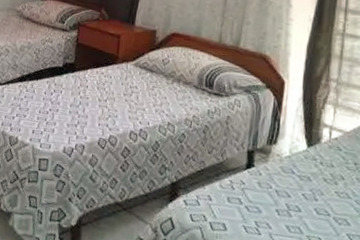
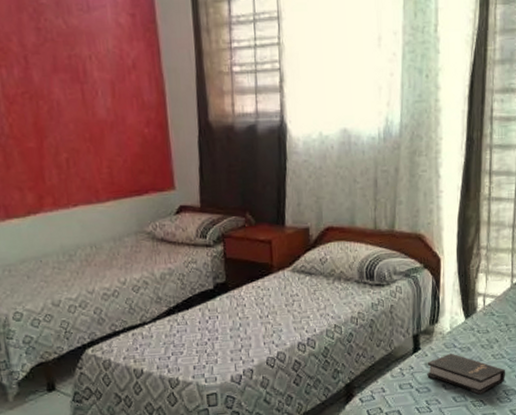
hardback book: none [259,178,352,232] -> present [427,353,506,395]

